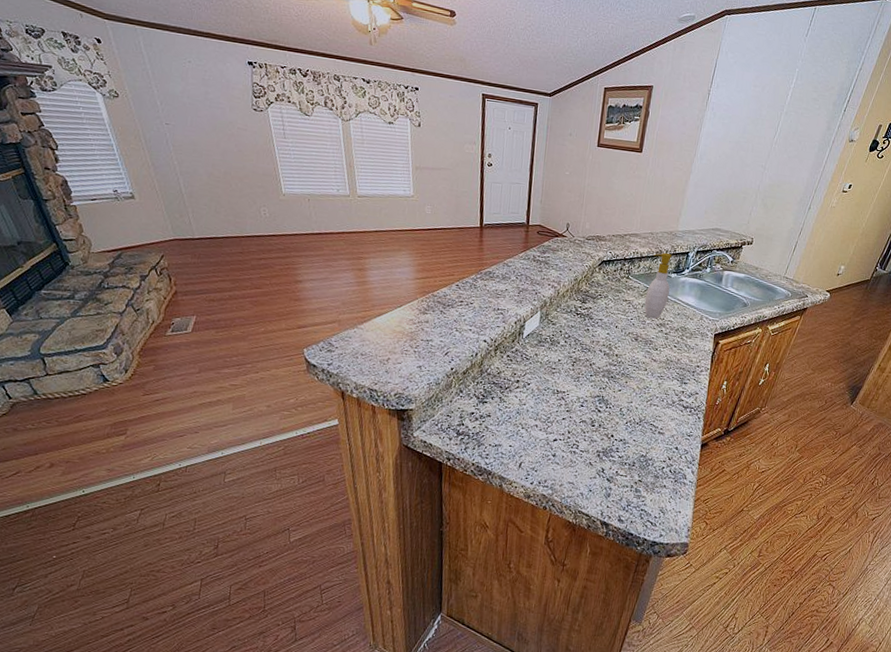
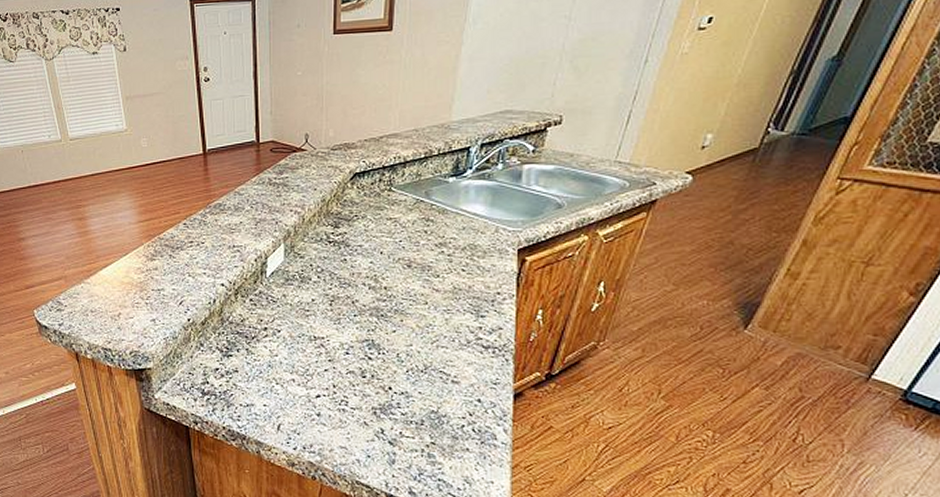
soap bottle: present [644,252,672,319] -> none [415,152,448,238]

